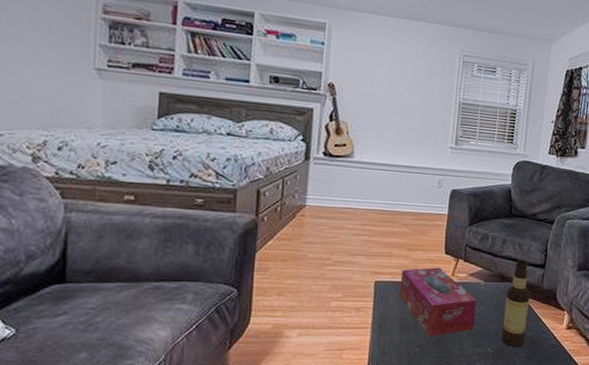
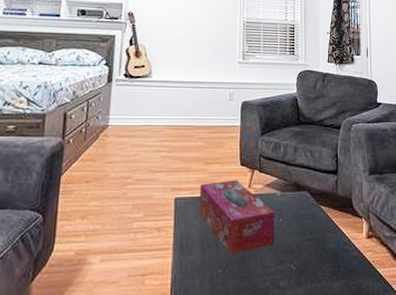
bottle: present [501,260,530,348] -> none [303,167,326,263]

